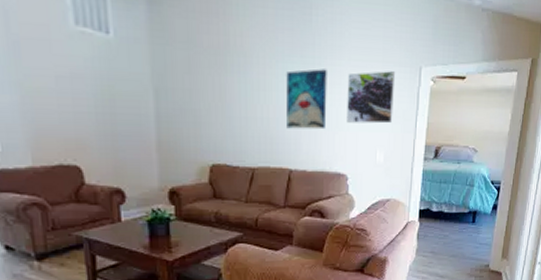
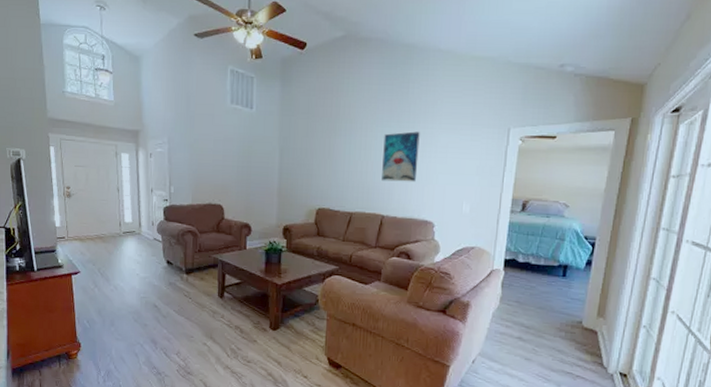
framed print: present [347,71,396,124] -> none [436,132,484,179]

